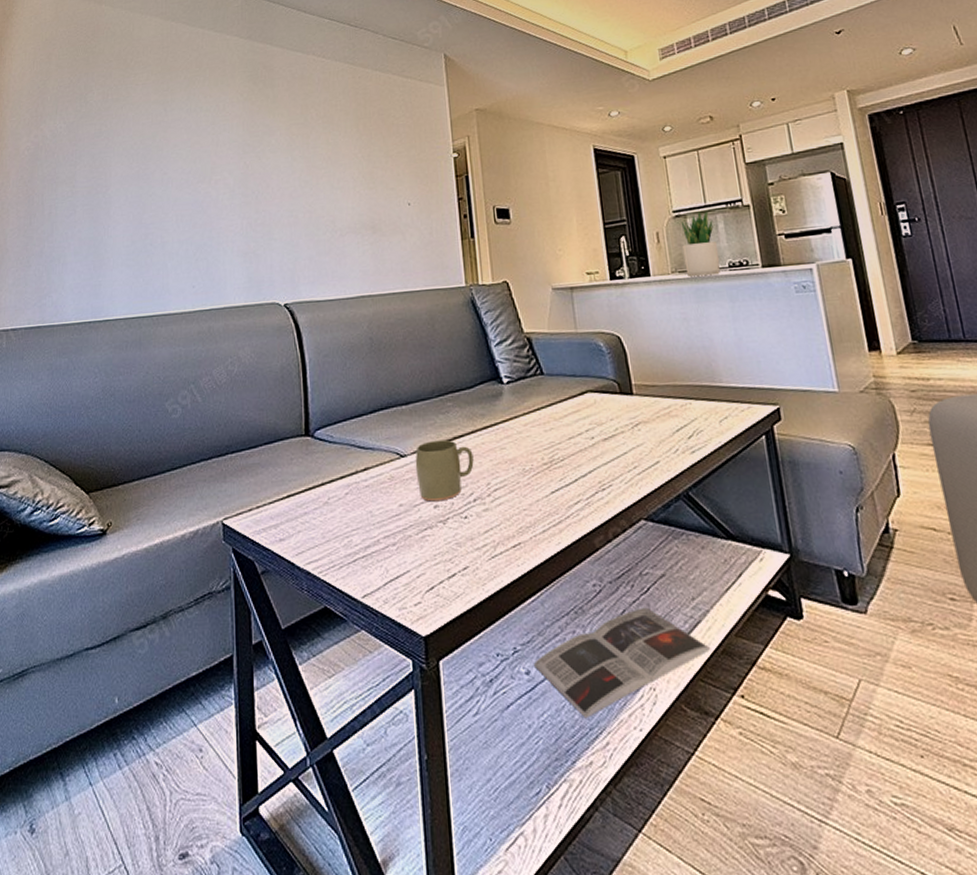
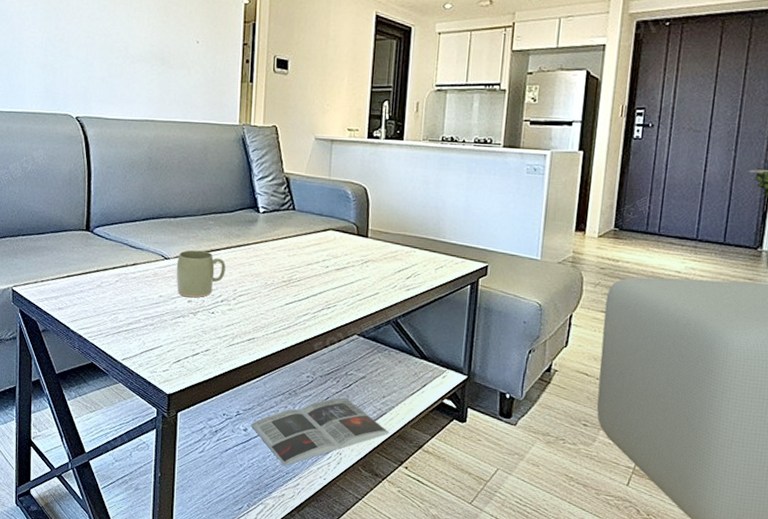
planter: present [680,211,720,278] -> none [435,89,471,148]

